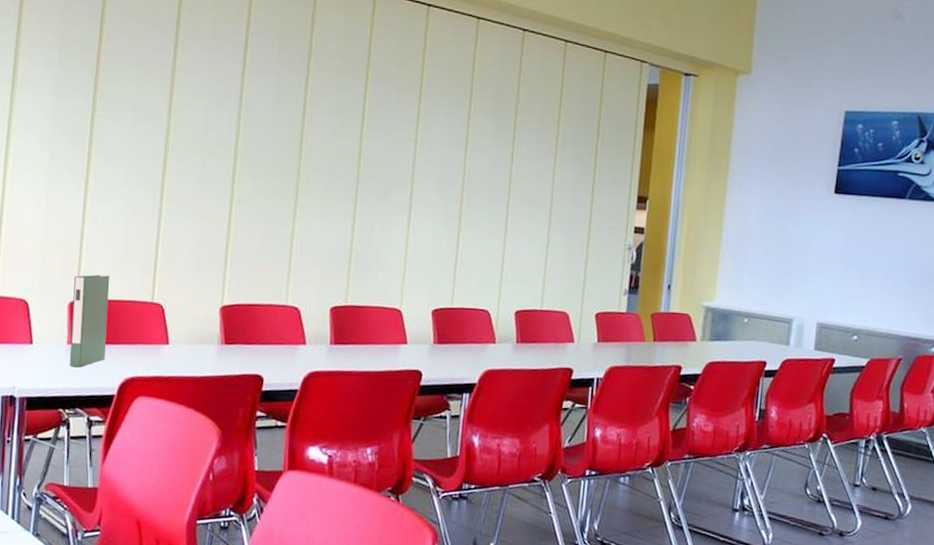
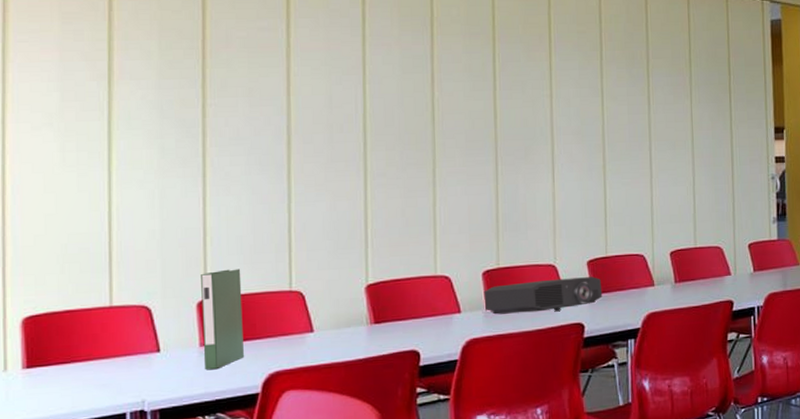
projector: none [329,322,444,355] -> present [484,277,603,315]

